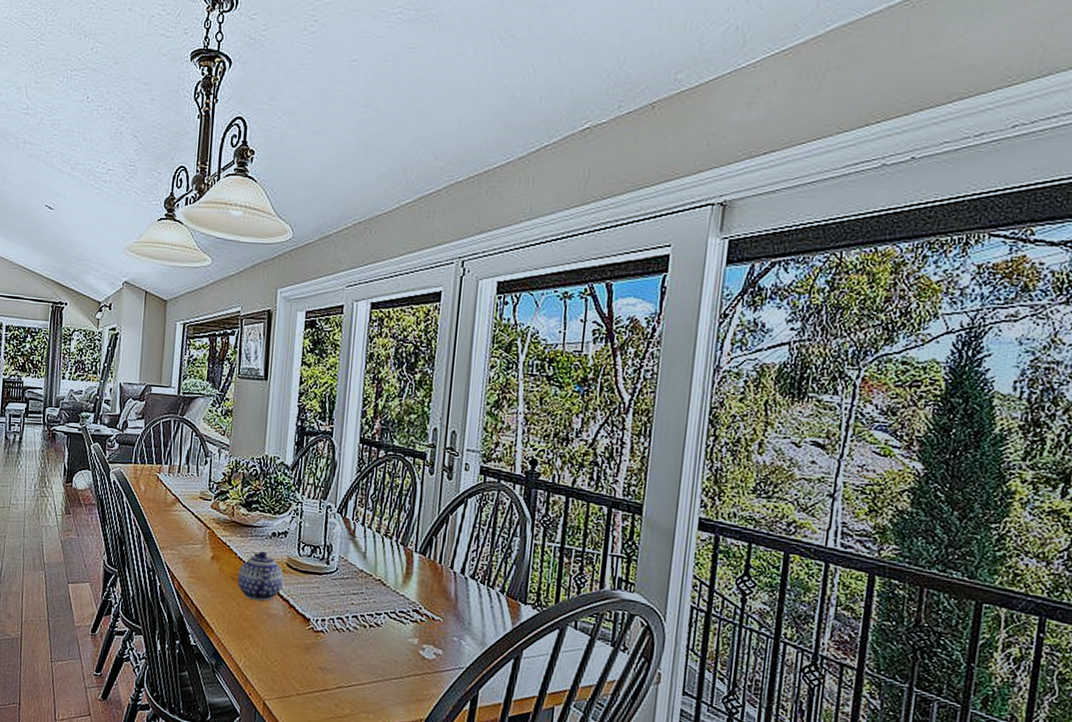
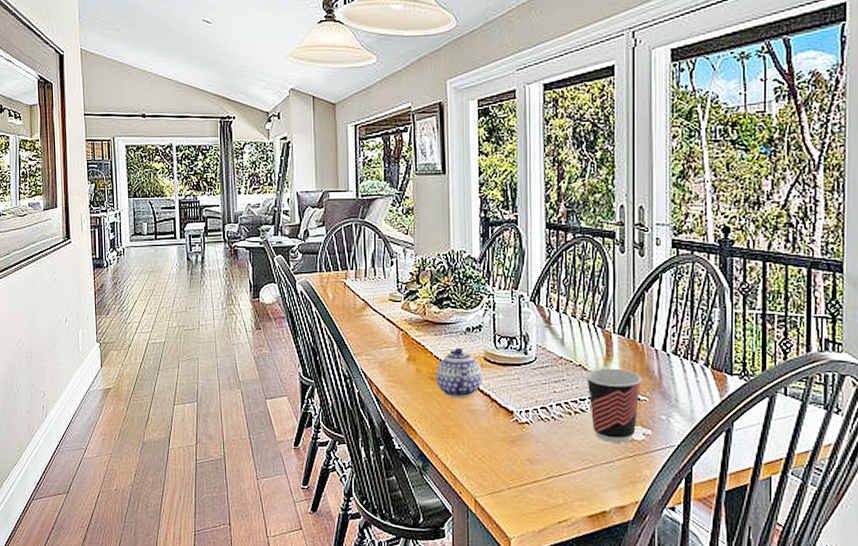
cup: none [383,585,438,660] -> present [585,368,642,443]

